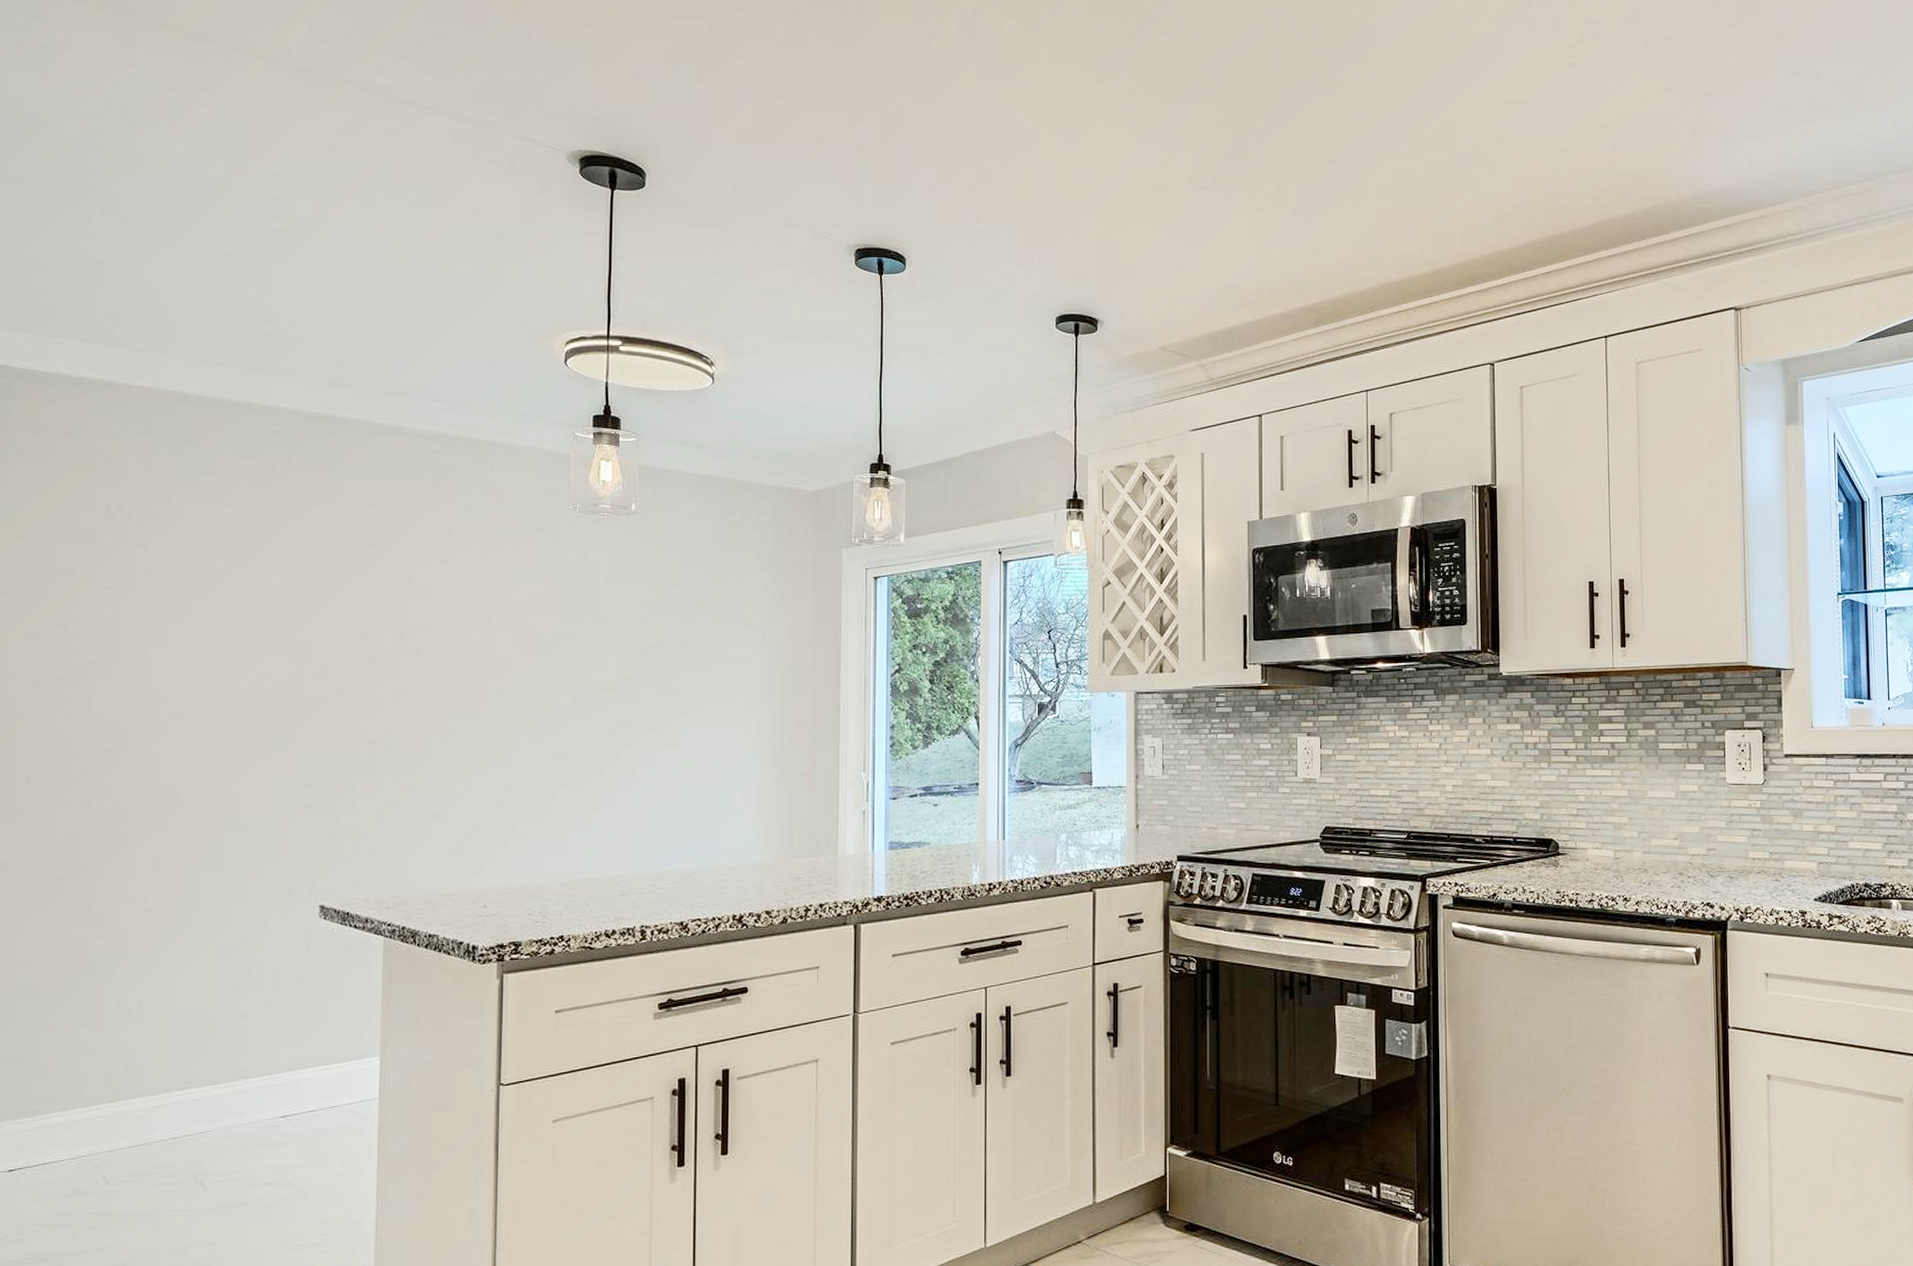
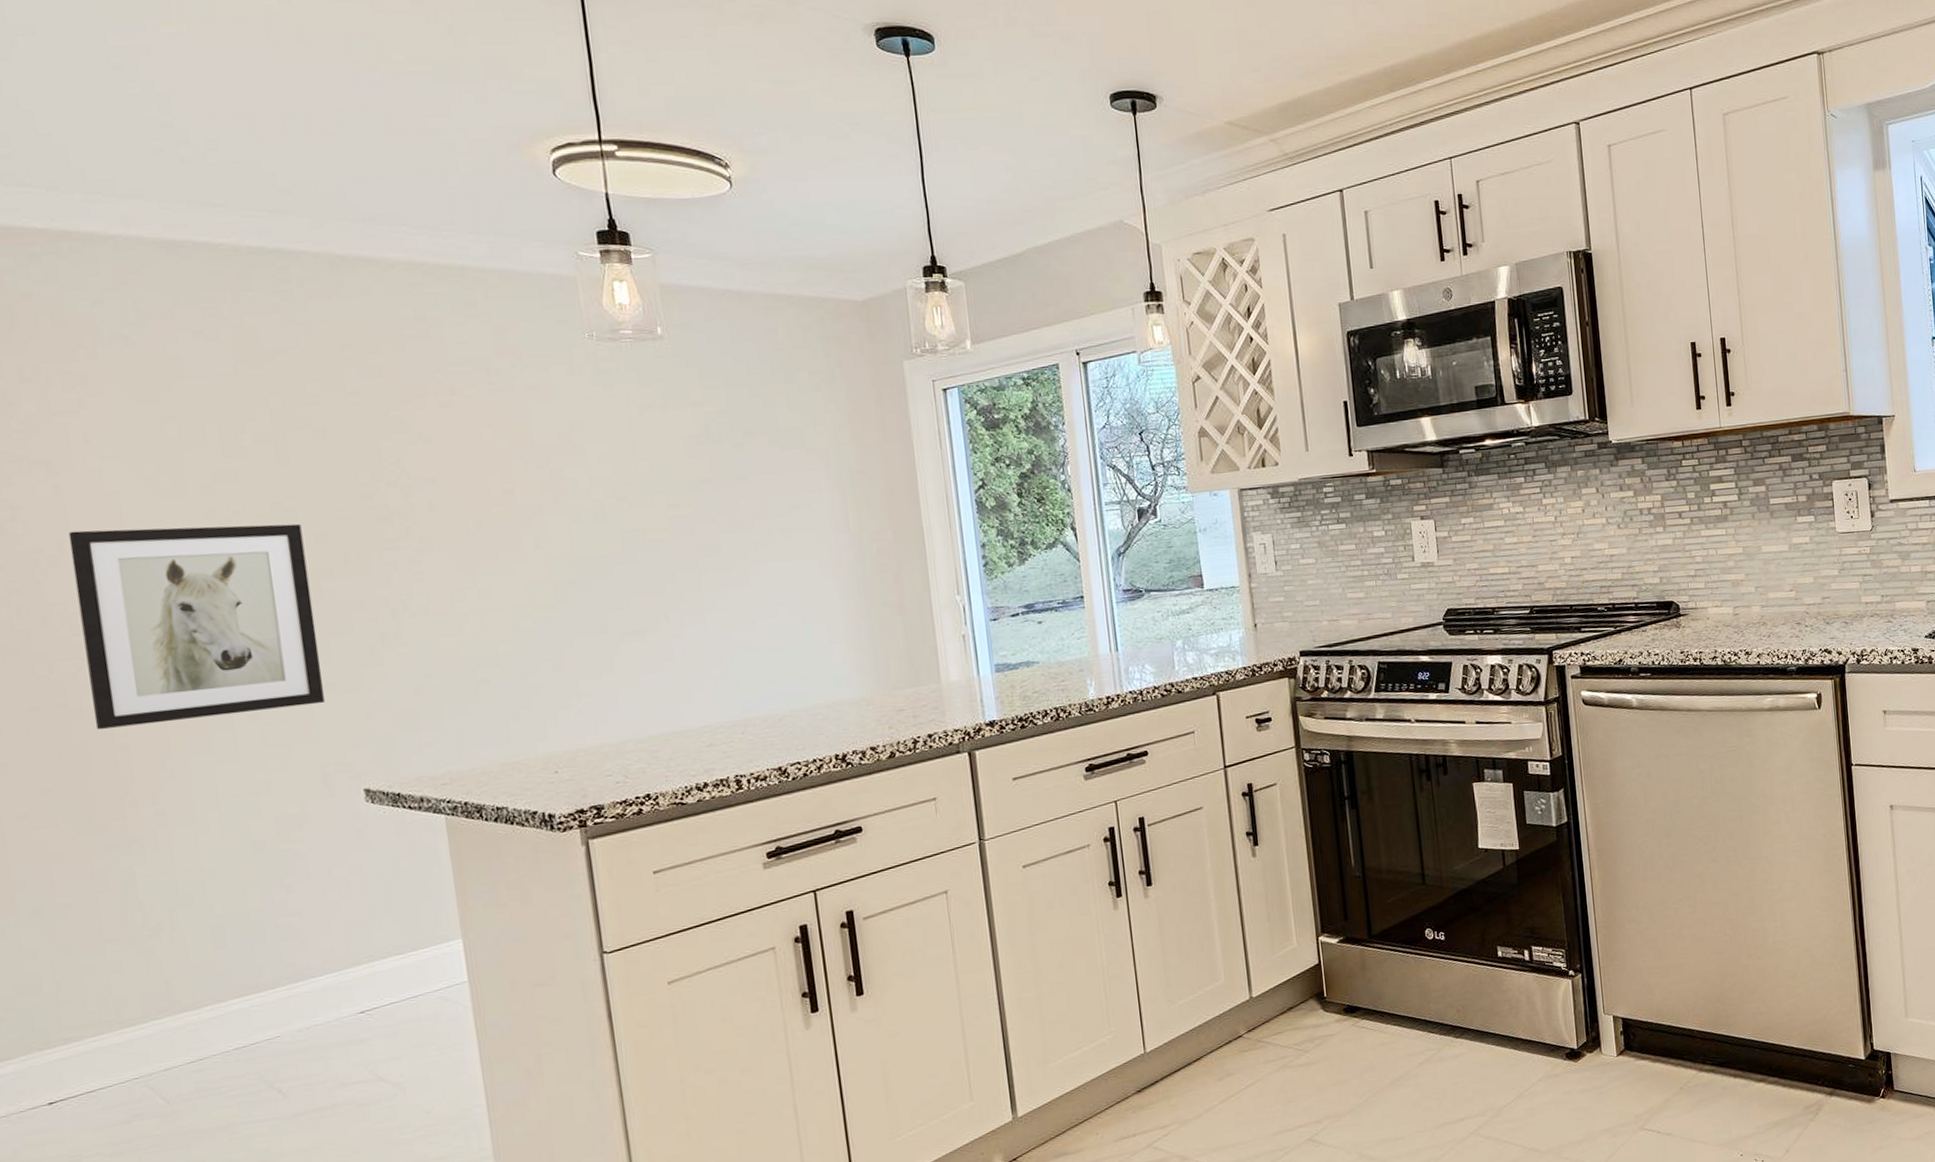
wall art: none [110,649,307,829] -> present [68,523,324,730]

